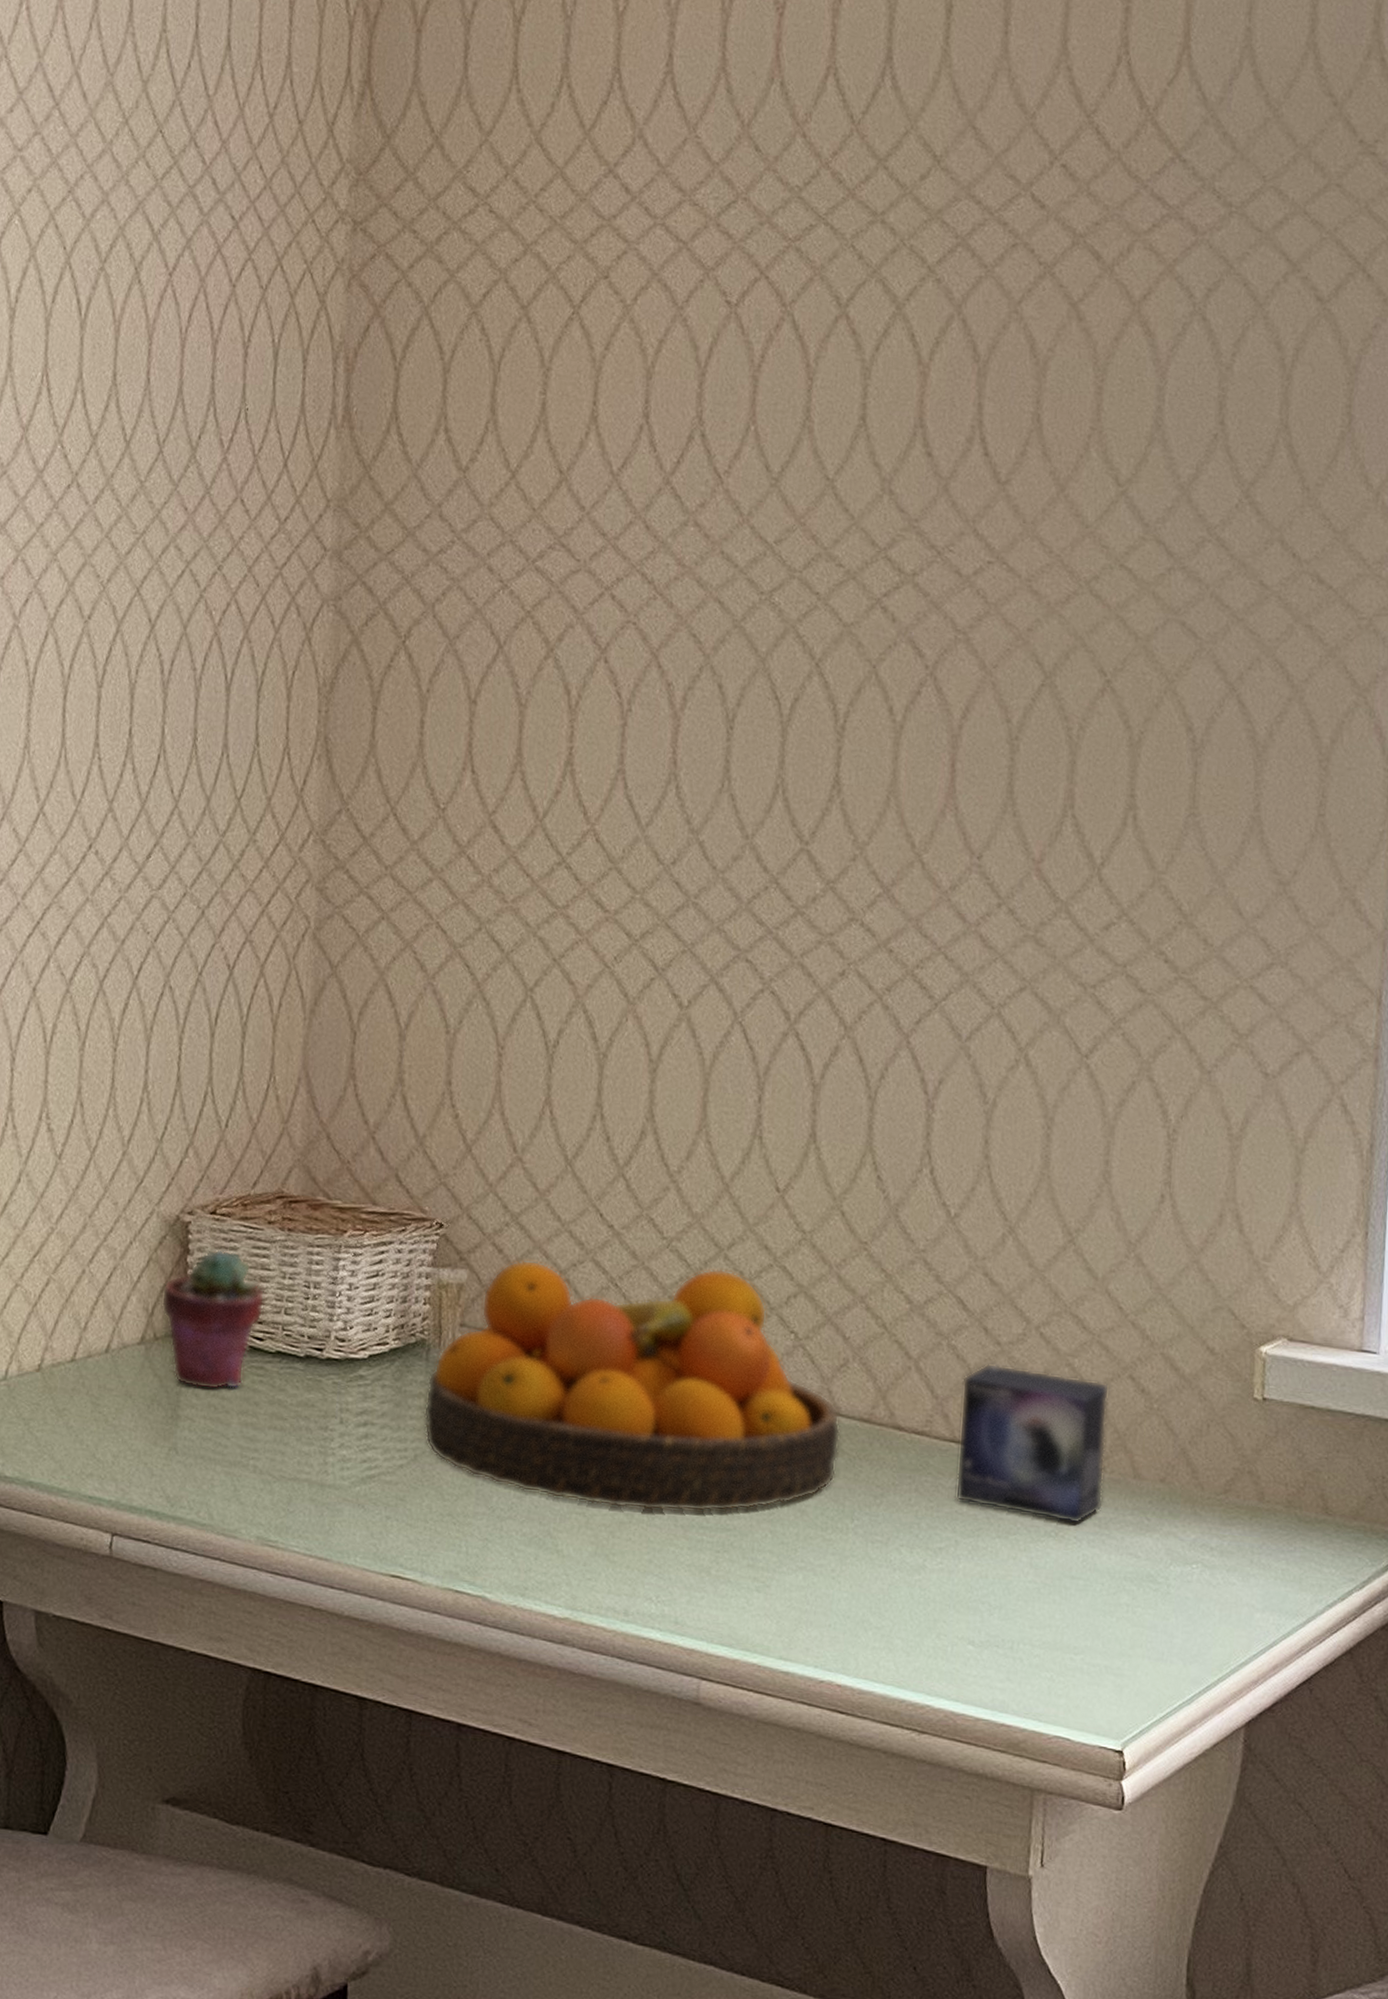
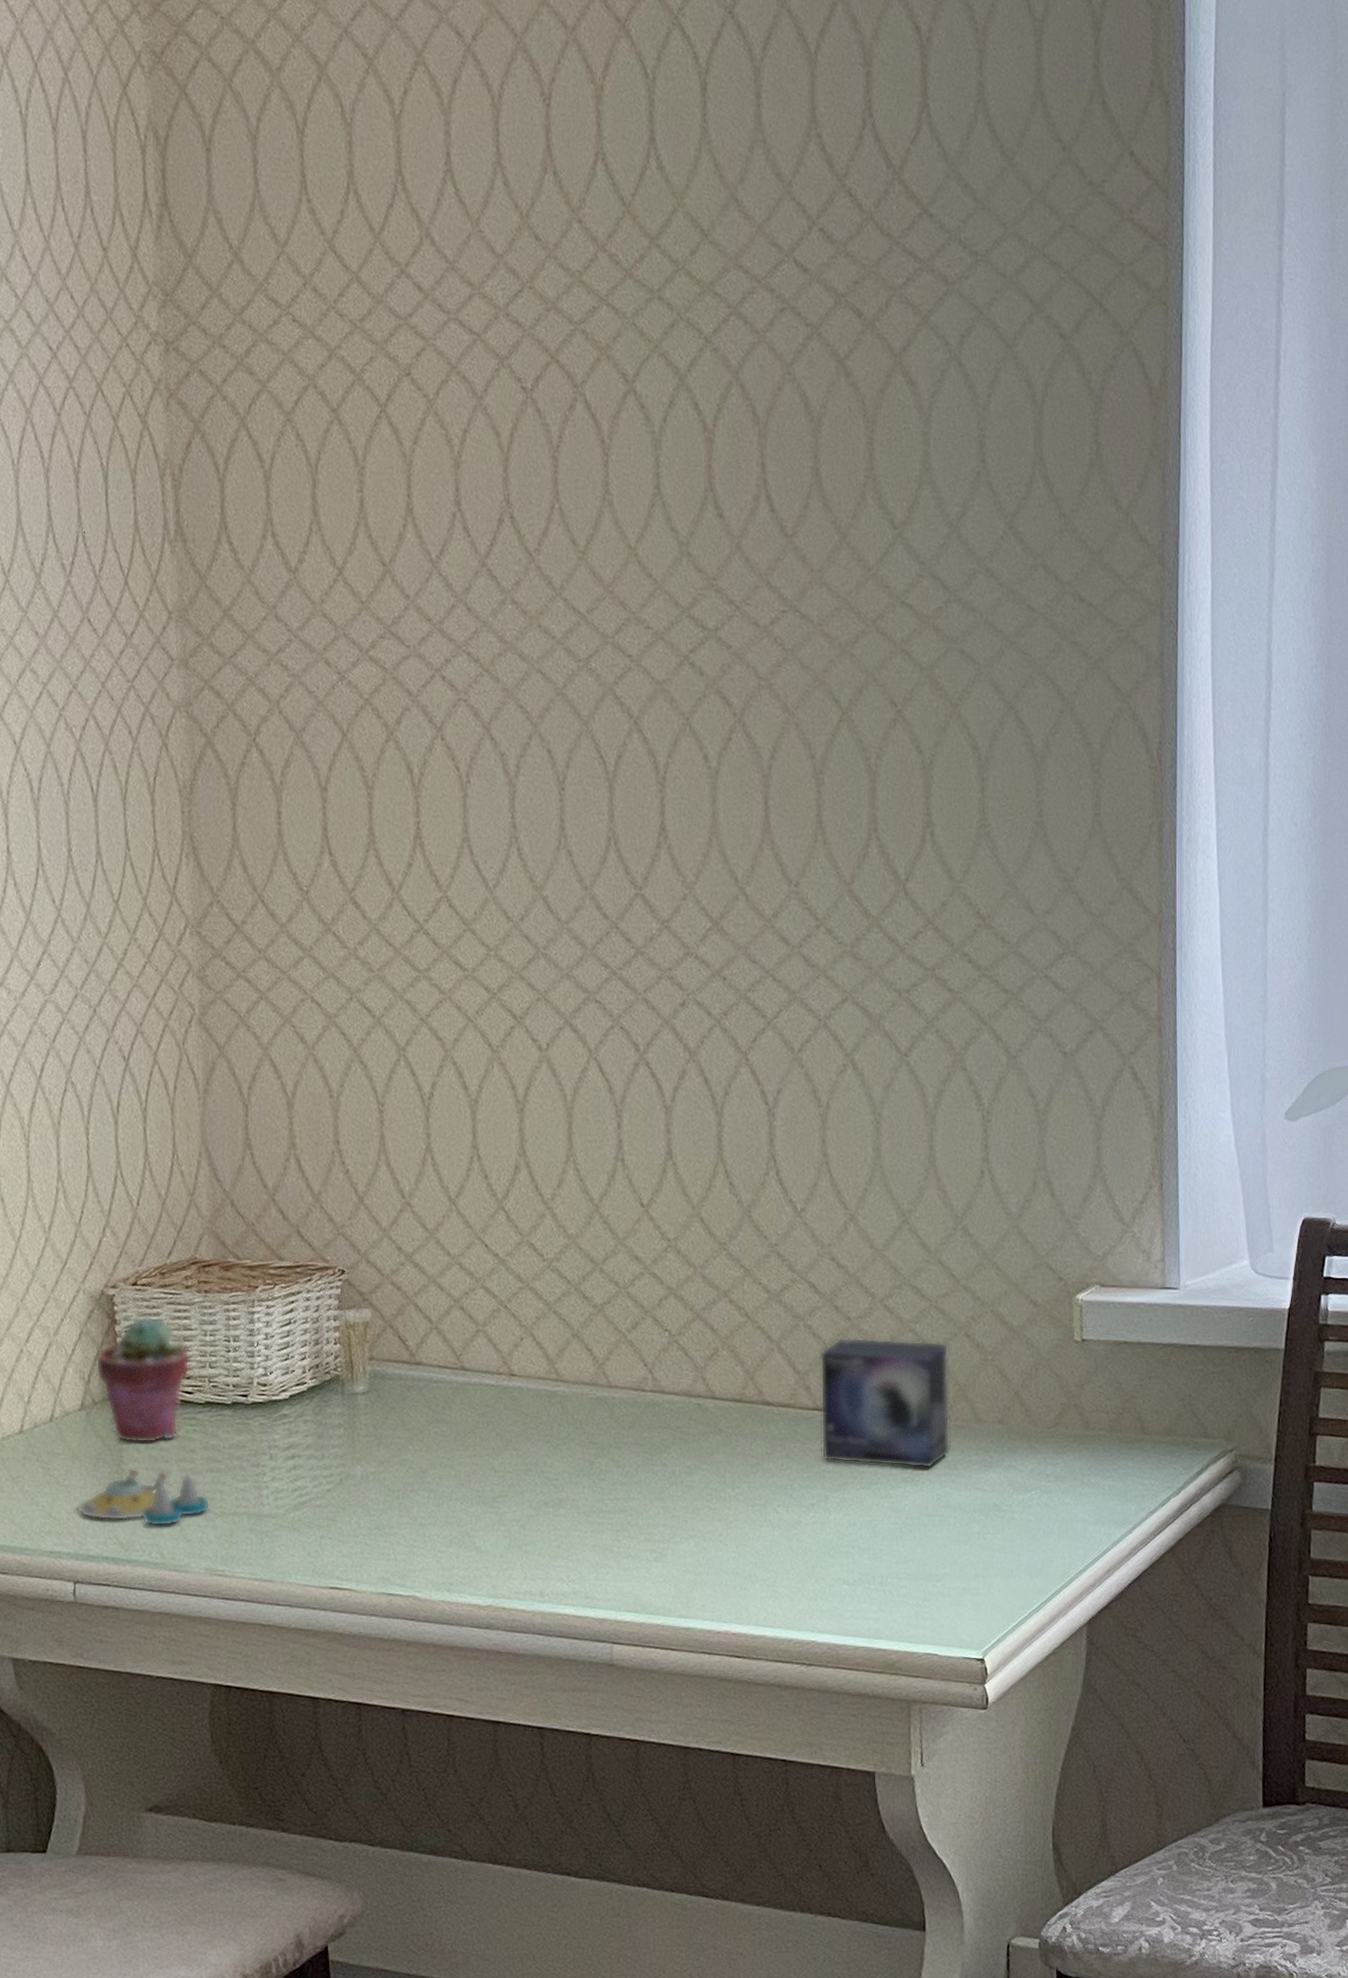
salt and pepper shaker set: none [123,1414,270,1485] -> present [76,1467,211,1527]
fruit bowl: present [423,1259,841,1512] -> none [344,1282,717,1504]

